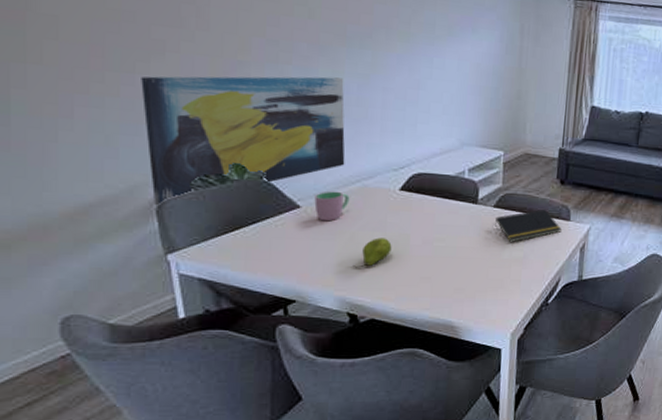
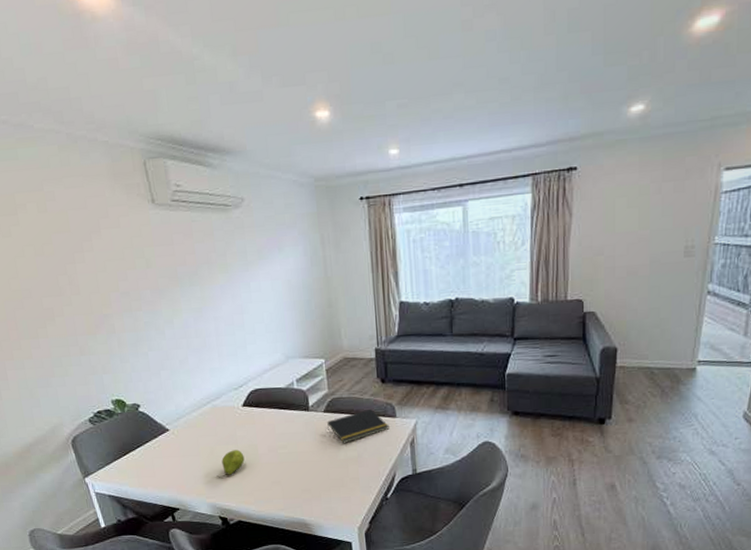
wall art: present [141,76,345,206] -> none [43,315,196,441]
cup: present [314,191,350,222] -> none [178,413,205,440]

